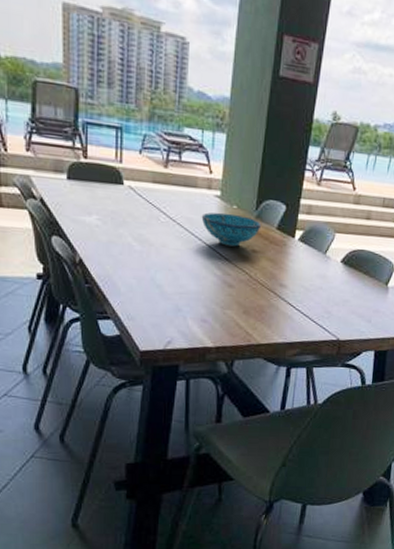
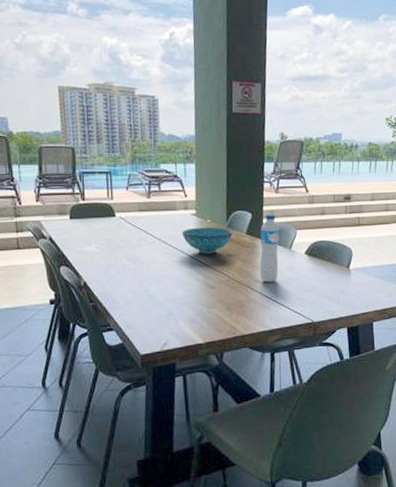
water bottle: none [285,209,316,290] -> present [259,214,280,283]

